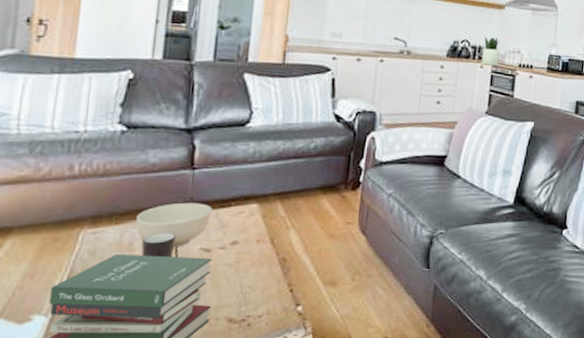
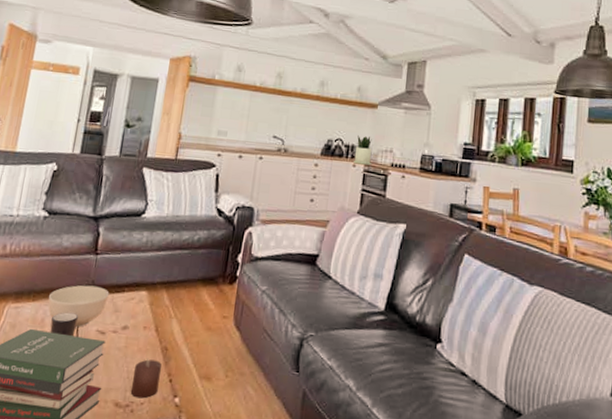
candle: none [245,271,280,312] -> present [130,358,161,399]

